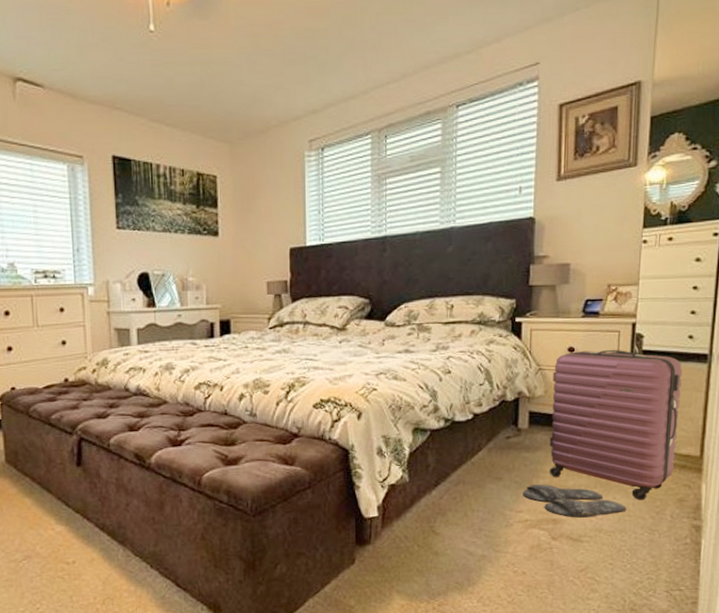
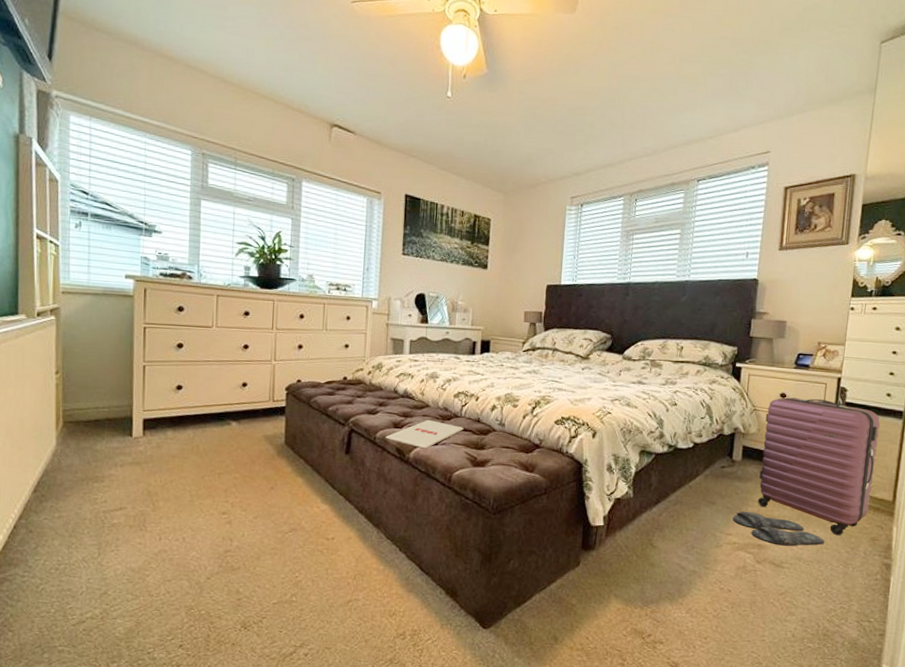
magazine: none [120,418,210,452] -> present [385,420,464,449]

